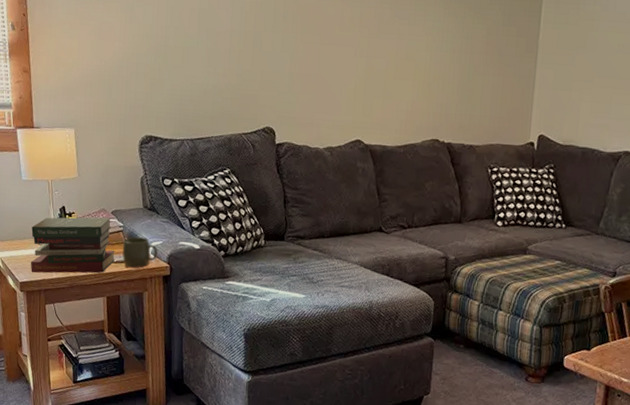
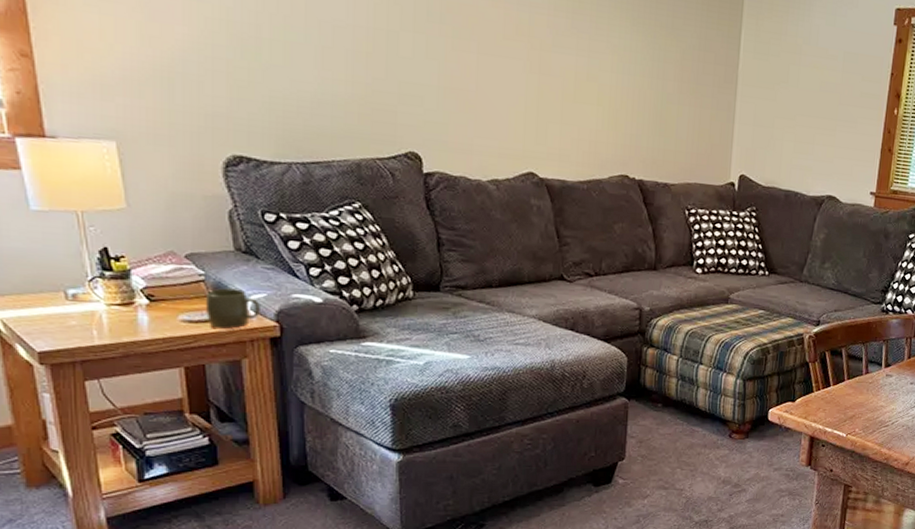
books: present [30,217,115,273] -> none [52,262,194,339]

